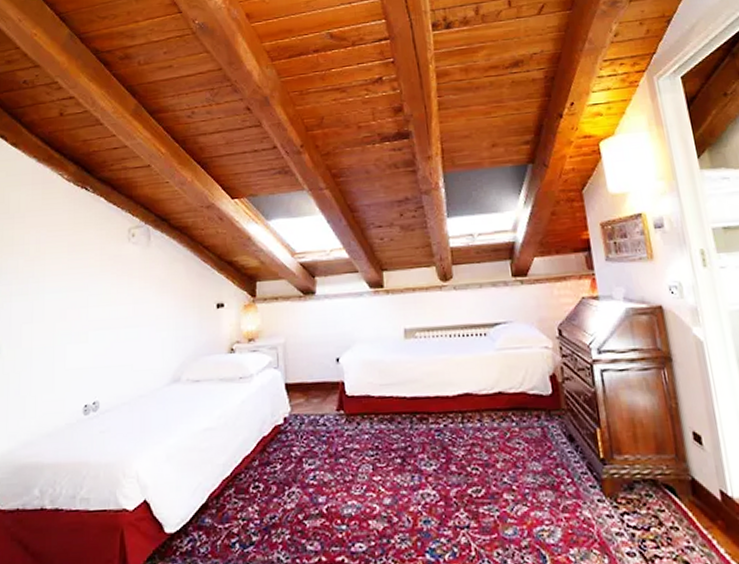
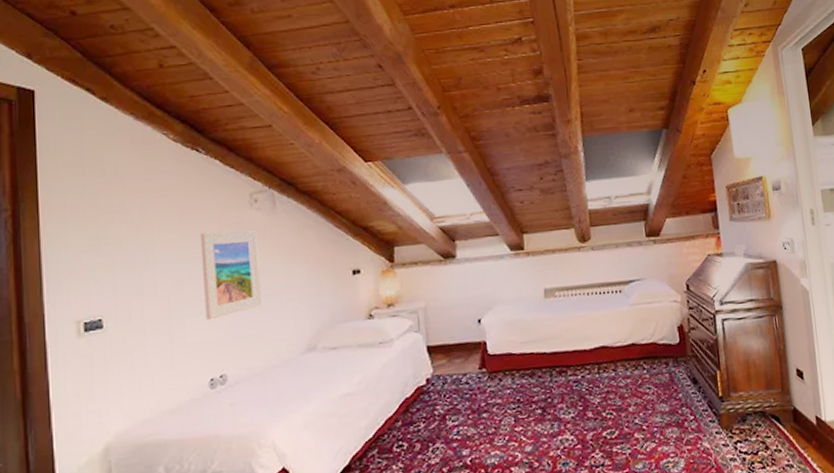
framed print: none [83,263,133,348] -> present [200,230,262,320]

